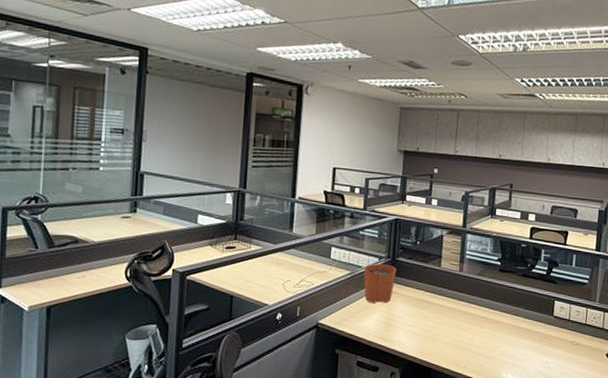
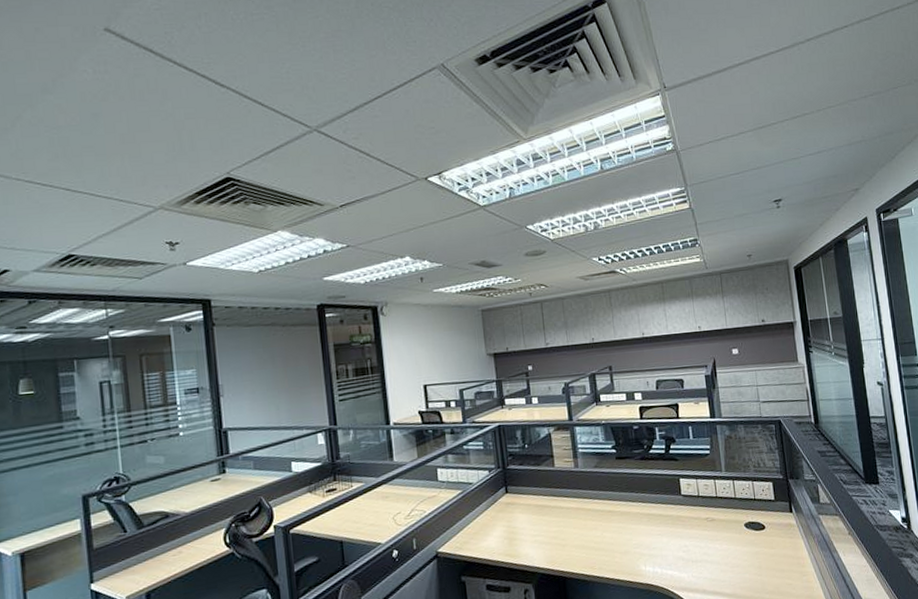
plant pot: present [363,253,397,304] -> none [475,463,510,520]

